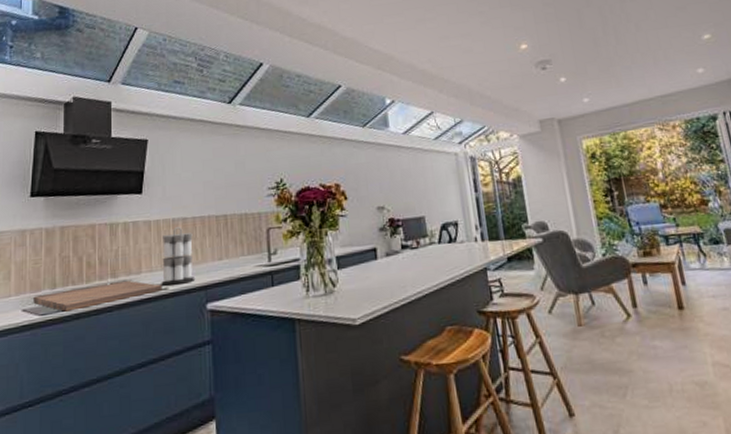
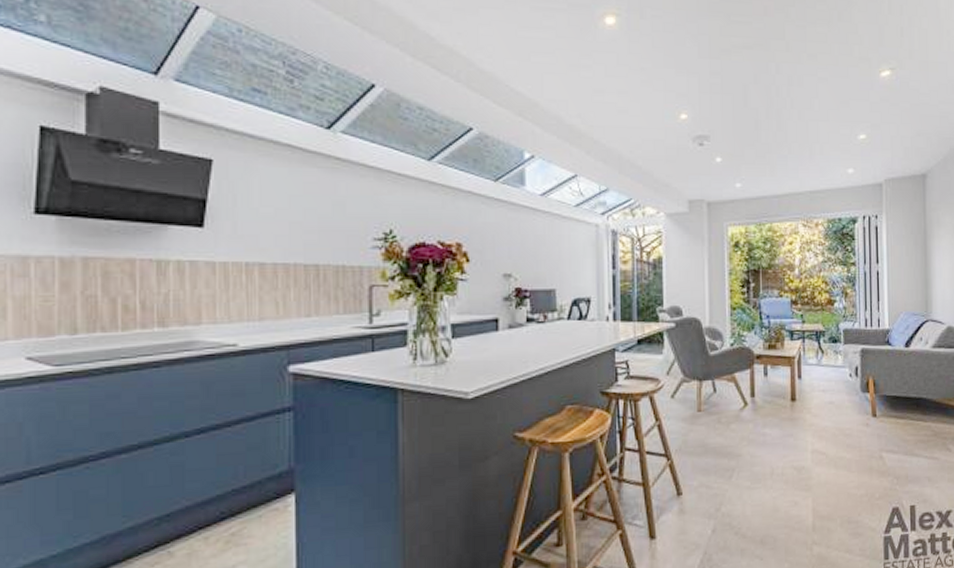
cutting board: present [33,280,163,312] -> none [43,331,230,364]
spice rack: present [161,227,194,287] -> none [228,273,273,343]

